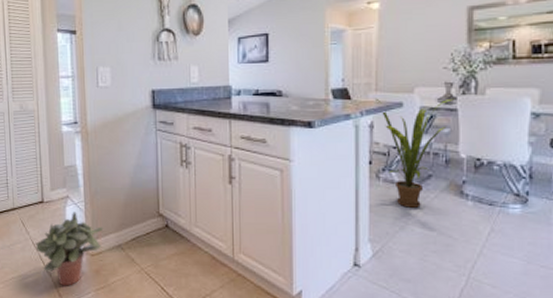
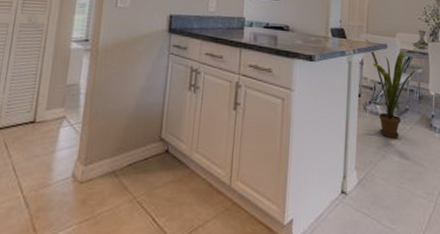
potted plant: present [35,211,104,286] -> none [16,133,99,219]

